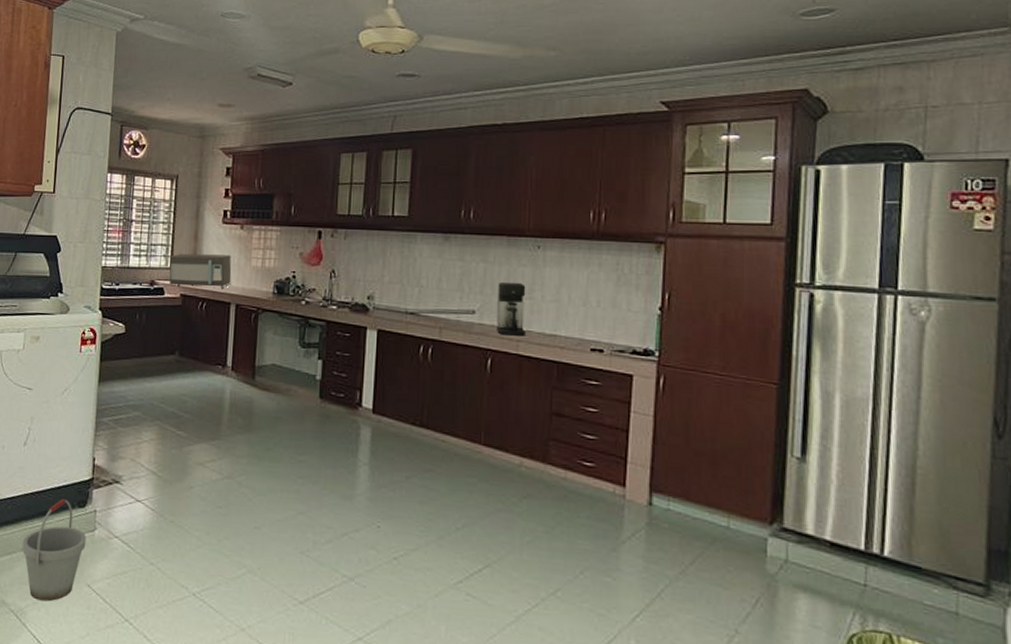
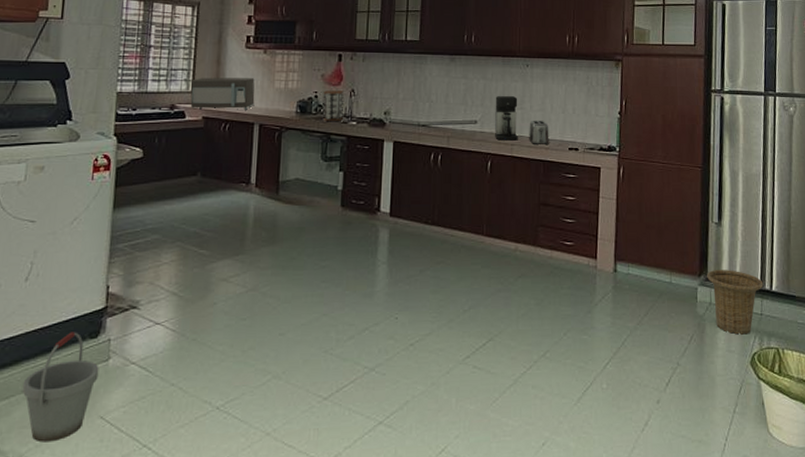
spice rack: none [300,265,324,305] -> present [322,85,344,122]
toaster: none [539,312,565,344] -> present [529,120,549,146]
basket: none [782,518,870,609] -> present [707,270,764,335]

